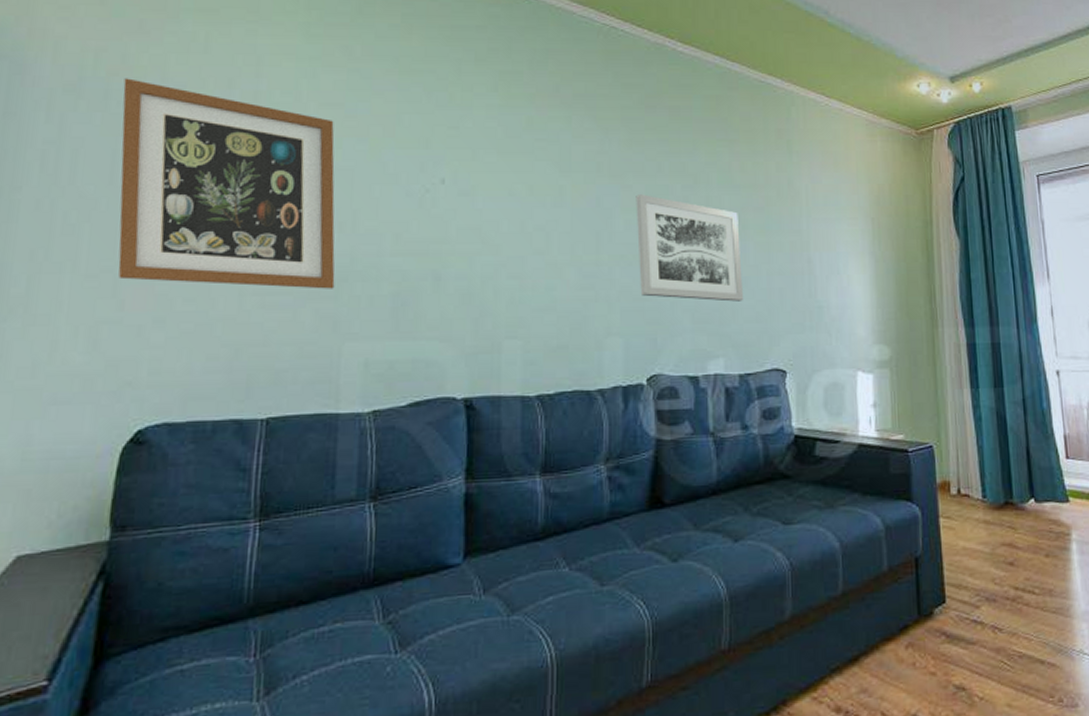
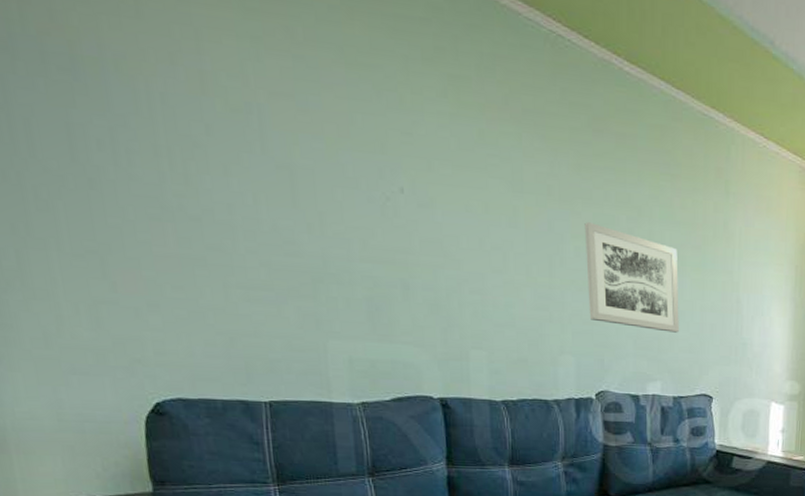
wall art: present [118,78,335,289] -> none [57,39,312,289]

